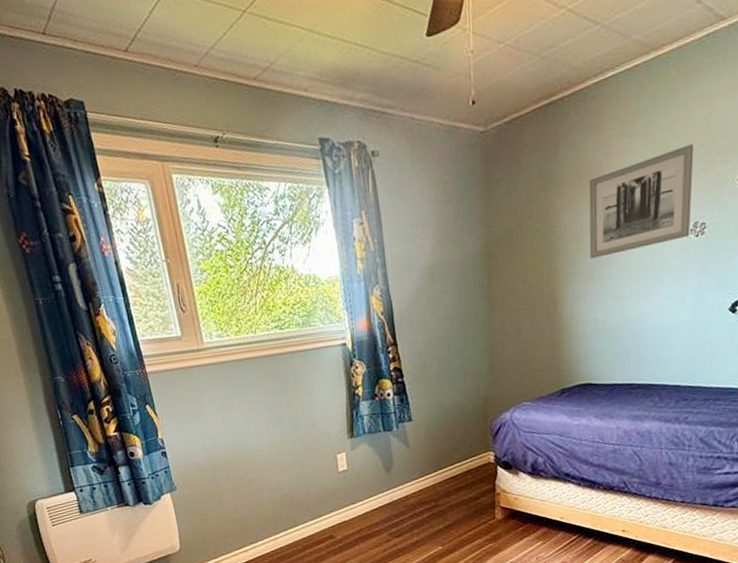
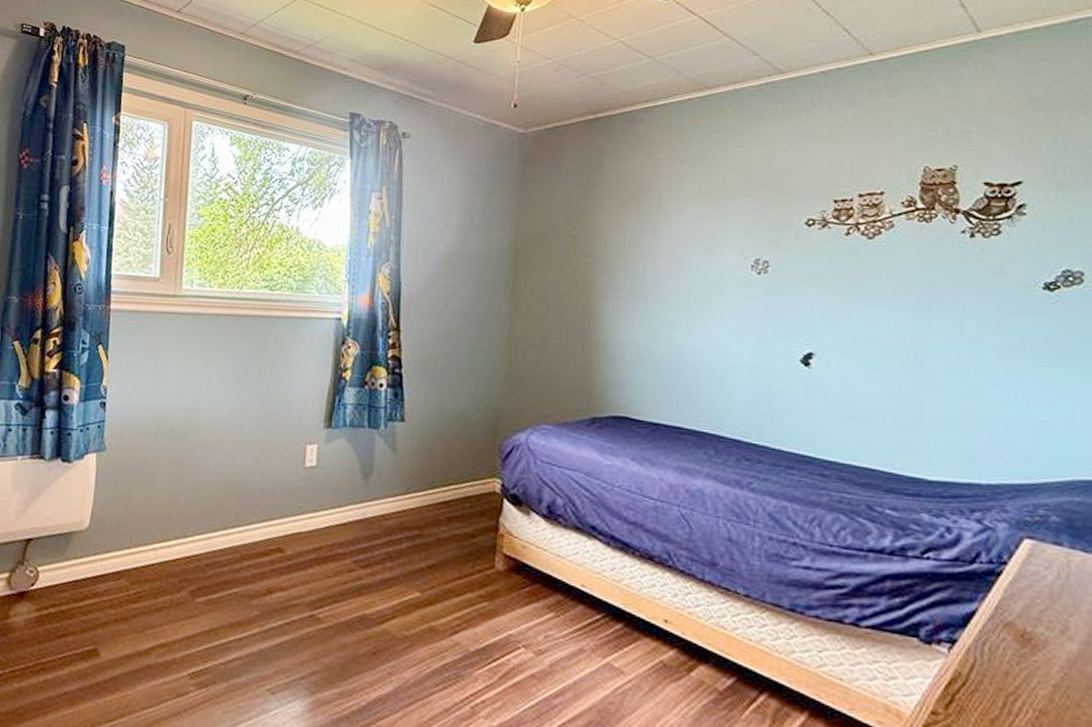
wall art: present [589,144,694,259] -> none [633,180,754,277]

